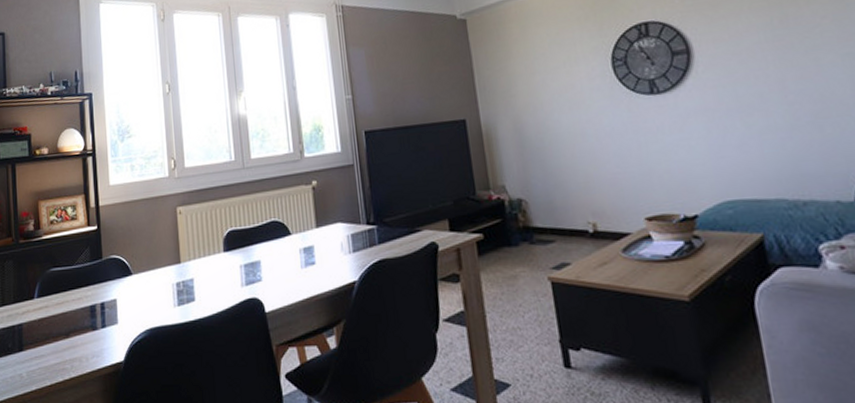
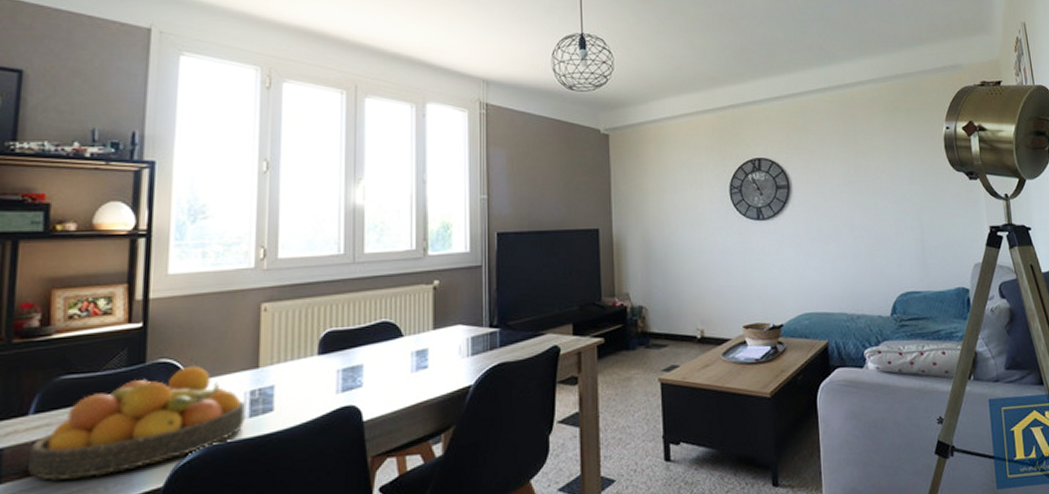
fruit bowl: none [38,262,175,350] -> present [28,366,245,481]

